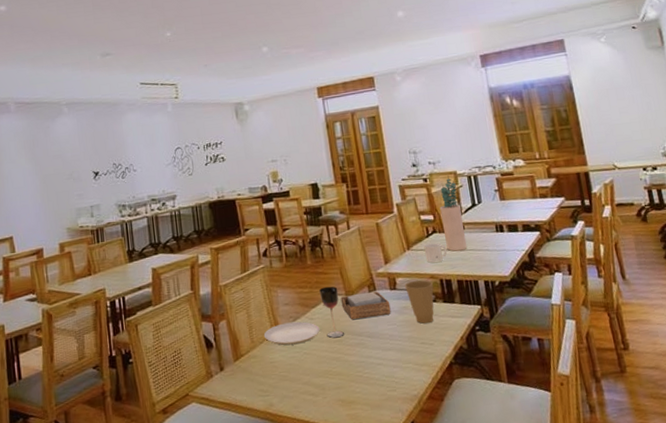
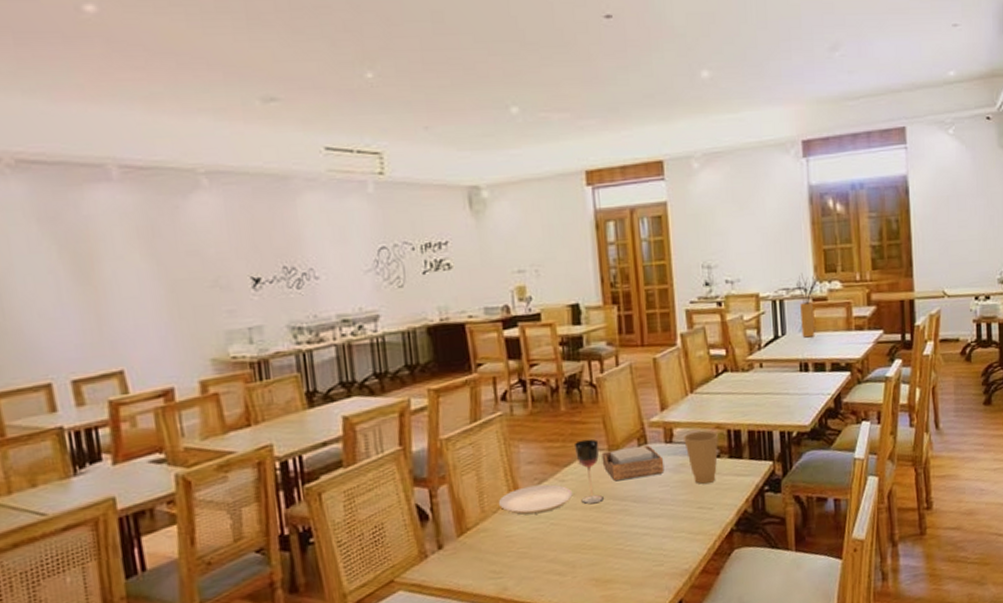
mug: present [423,243,447,264] -> none [710,384,739,410]
vase: present [440,175,467,252] -> none [734,298,764,396]
vase: none [486,154,506,205] -> present [796,272,819,338]

